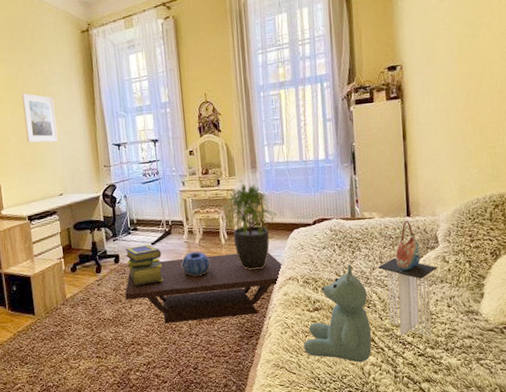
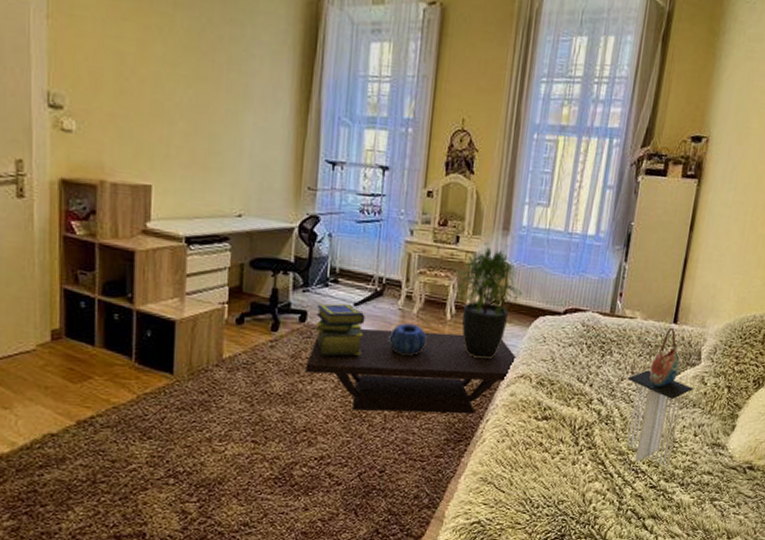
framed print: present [21,93,58,143] -> none [201,60,252,141]
stuffed bear: present [303,263,372,363] -> none [520,368,609,488]

